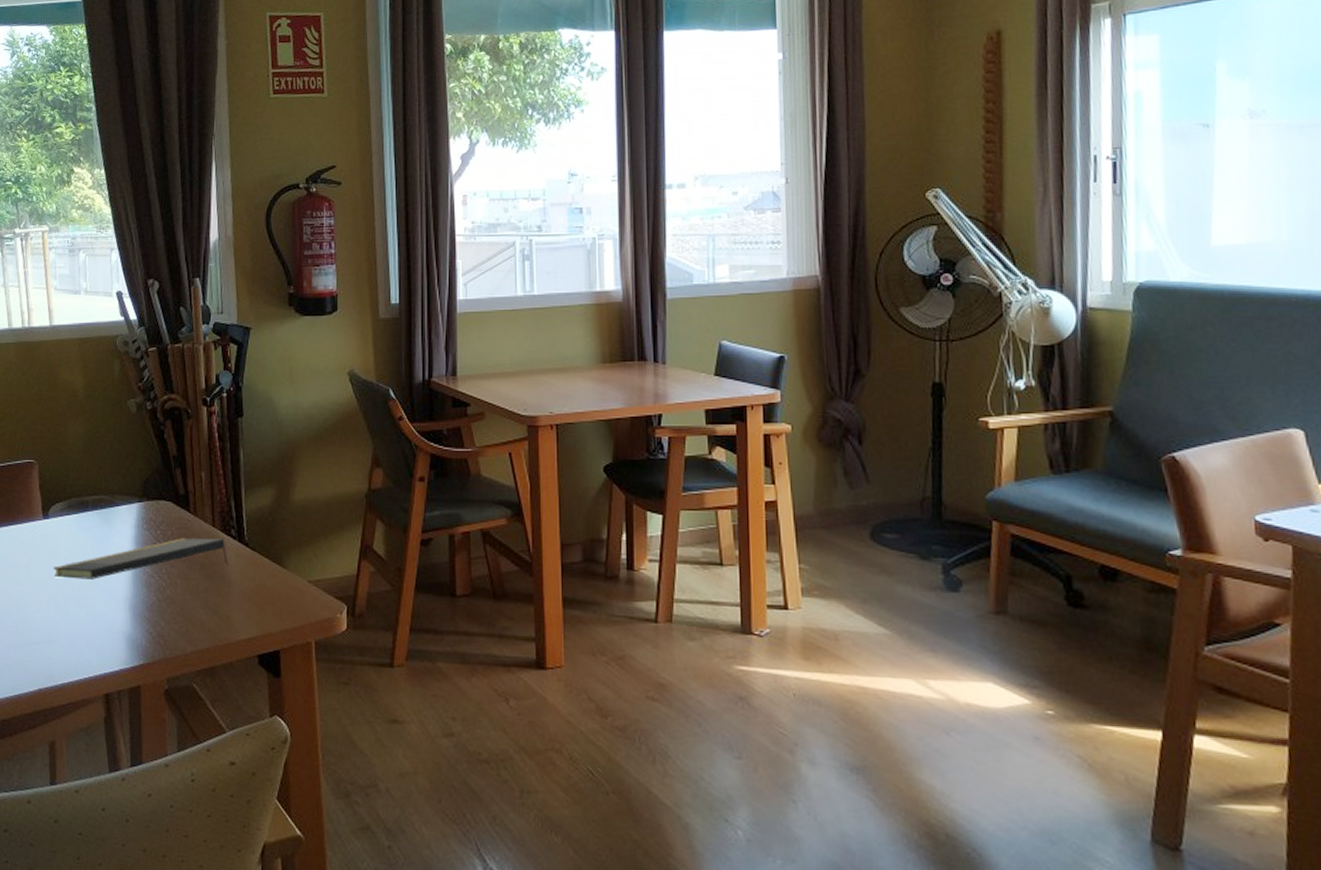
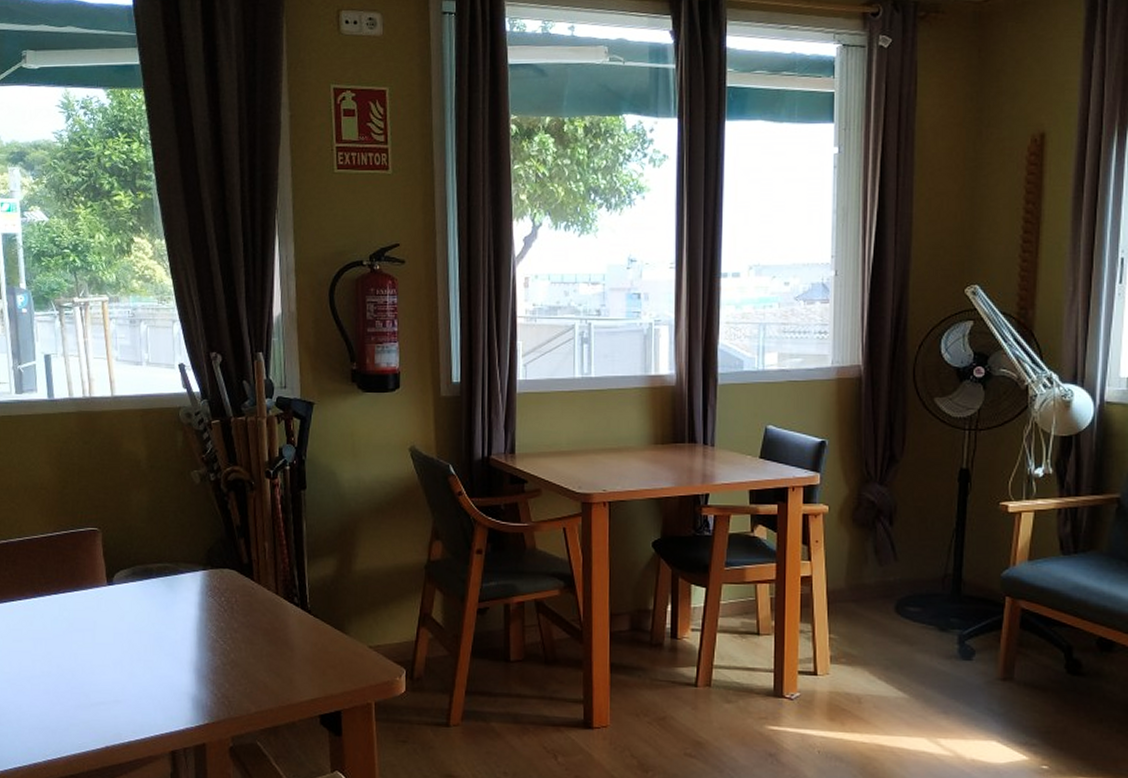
notepad: present [54,538,229,579] -> none [119,605,292,644]

